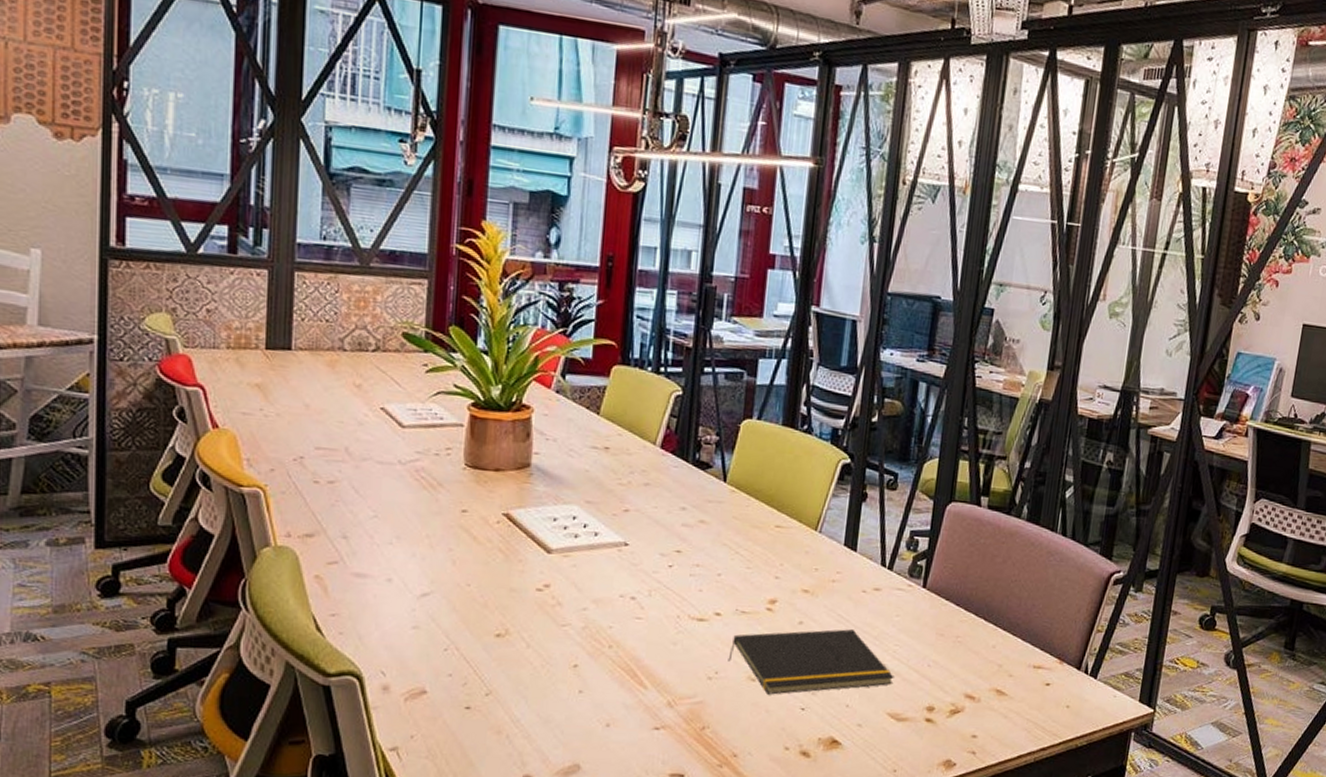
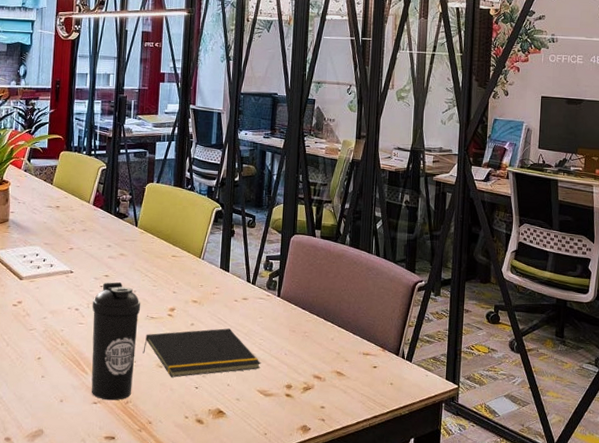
water bottle: none [651,560,727,726] -> present [91,282,140,401]

